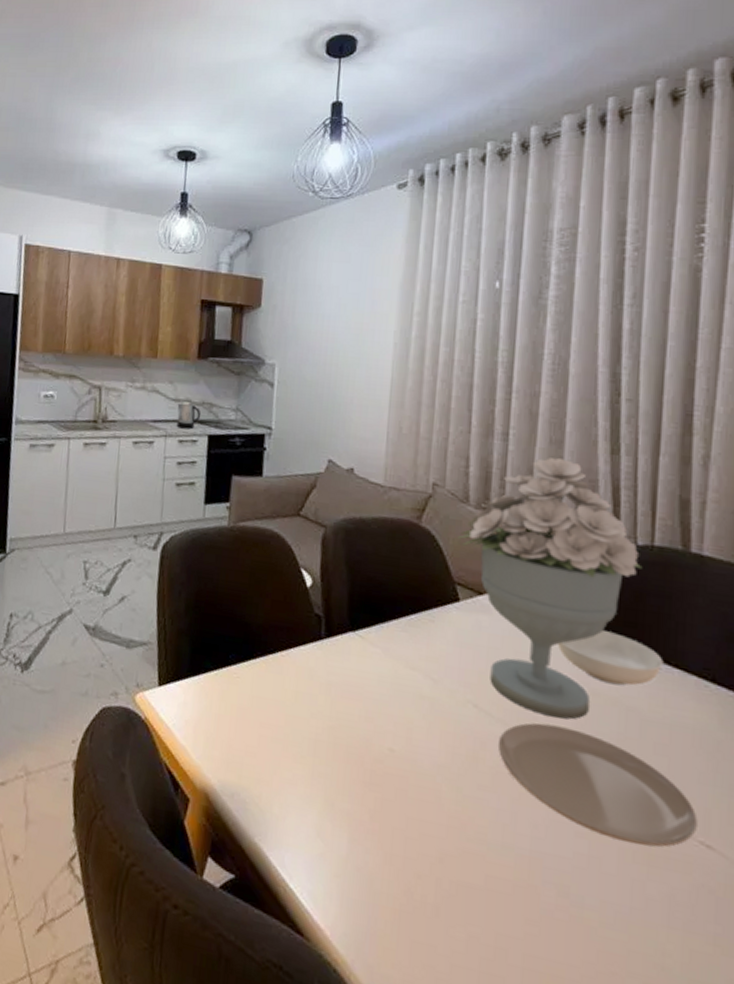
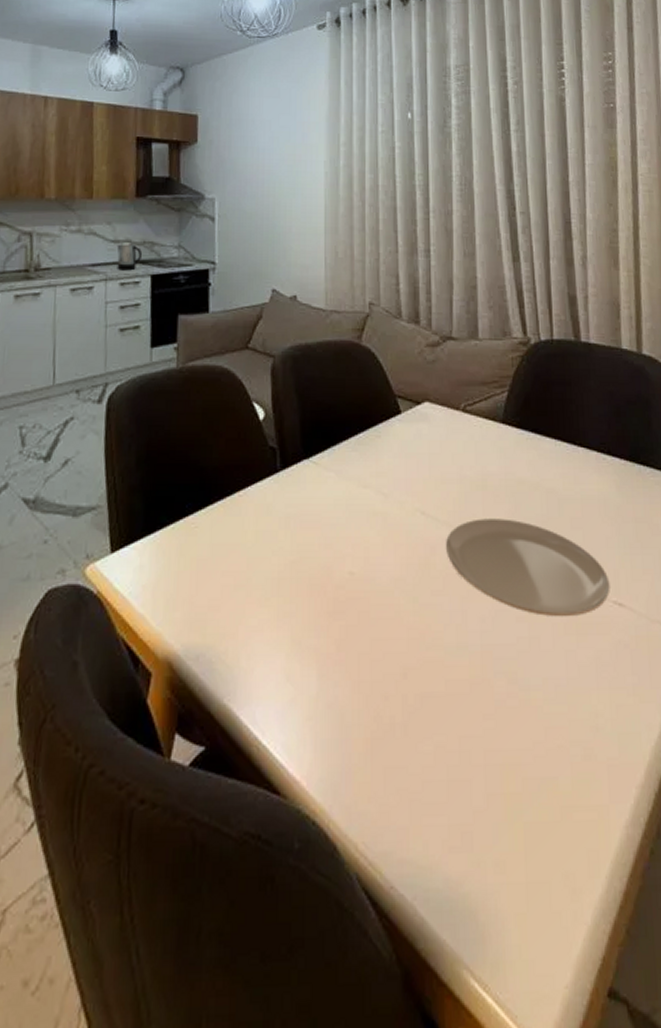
bouquet: present [458,457,643,720] -> none [395,268,547,510]
bowl: present [557,629,664,686] -> none [486,421,571,471]

